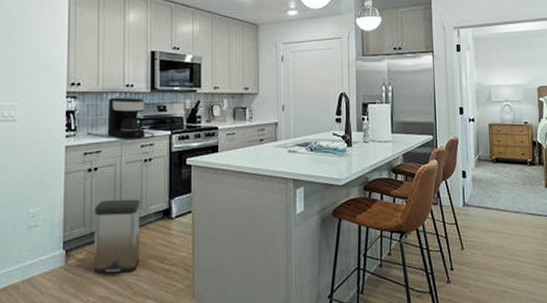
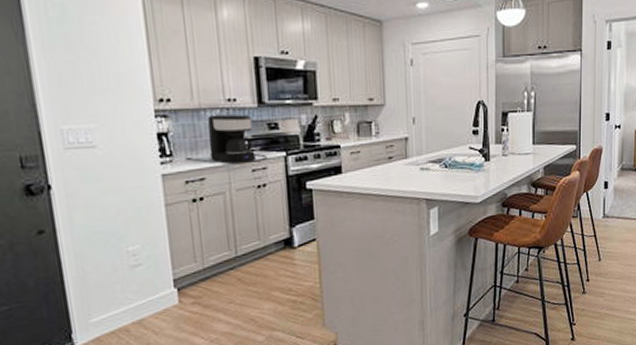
pedal bin: present [93,199,140,274] -> none [205,229,263,310]

